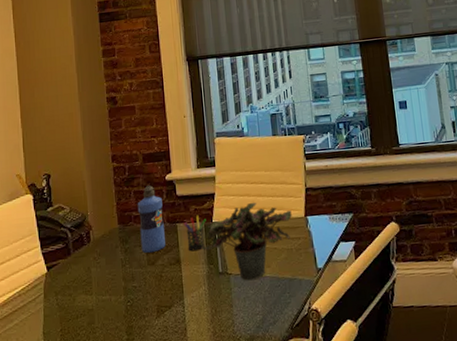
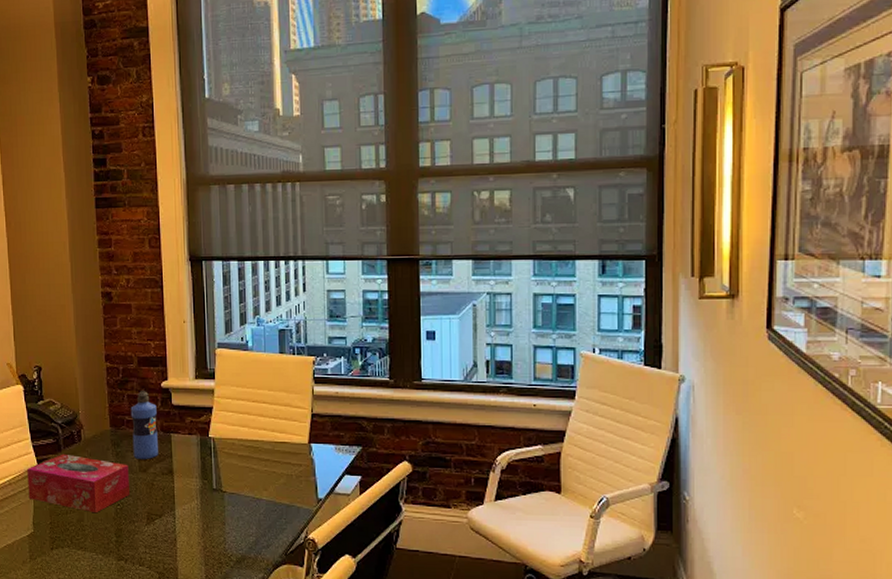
tissue box: none [37,257,140,314] -> present [27,454,131,514]
pen holder: present [183,215,206,252] -> none [178,427,202,464]
potted plant: present [201,202,292,281] -> none [195,421,295,501]

